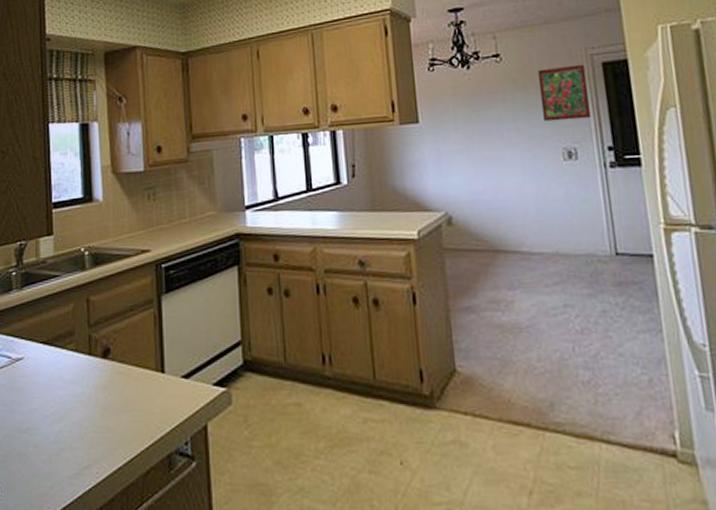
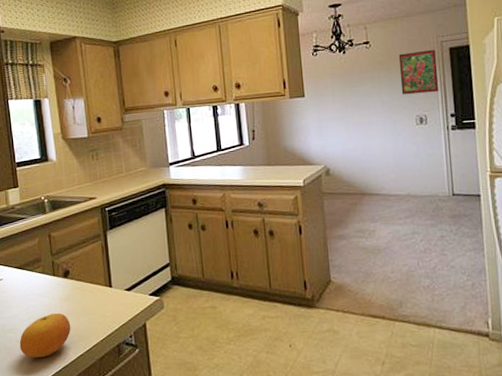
fruit: none [38,406,108,471] -> present [19,312,71,358]

